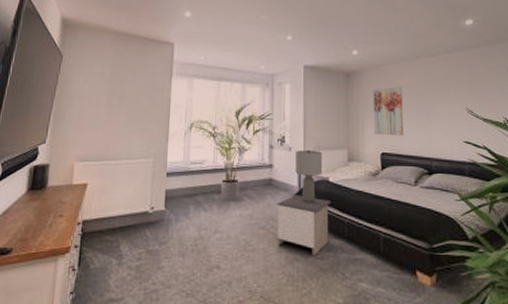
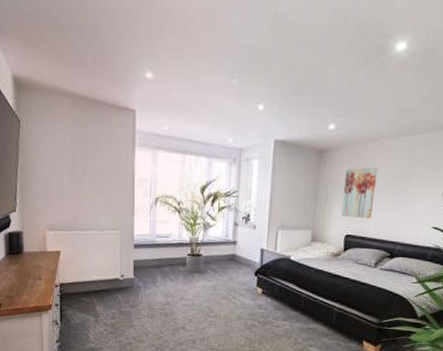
nightstand: present [276,195,331,256] -> none [237,270,290,324]
lamp: present [295,149,323,203] -> none [258,228,287,279]

